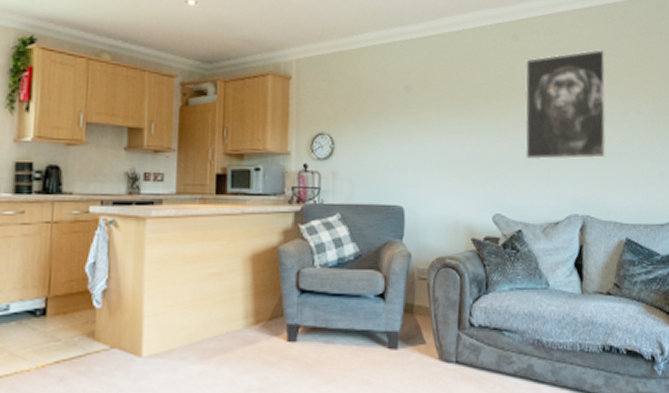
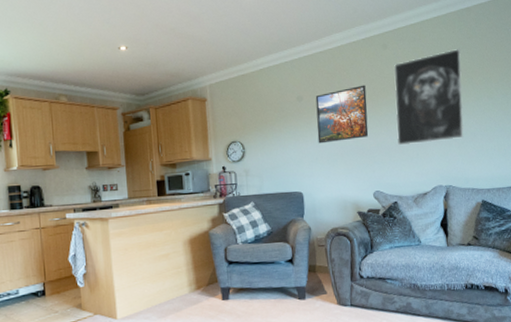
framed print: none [427,80,491,148] -> present [315,85,369,144]

